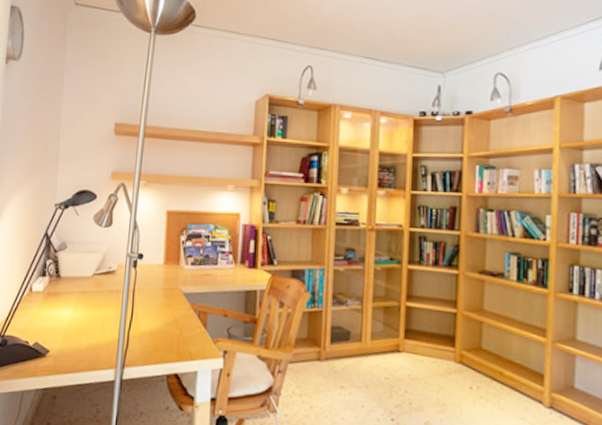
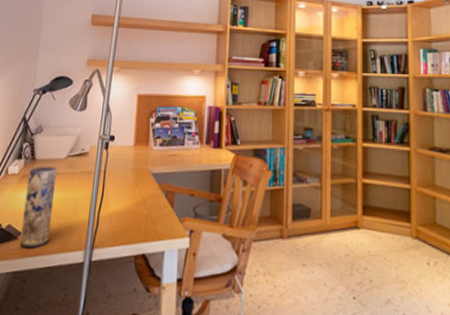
vase: none [48,284,84,367] -> present [20,166,58,249]

